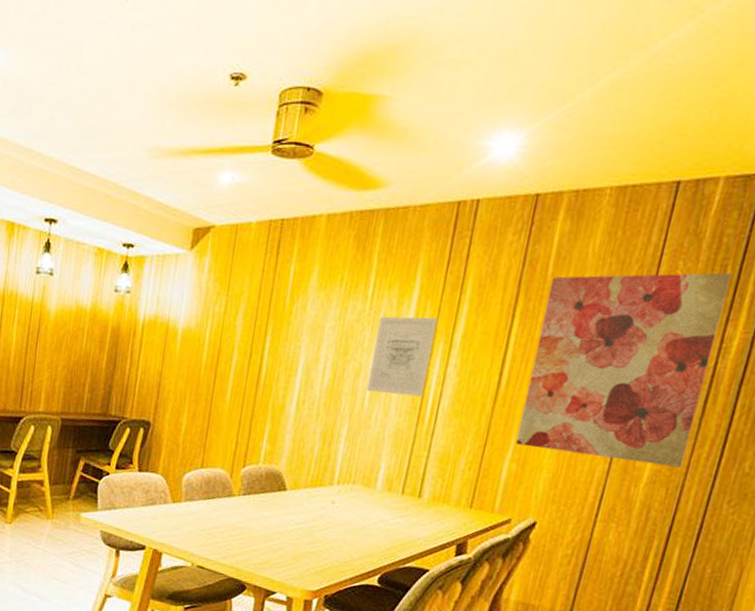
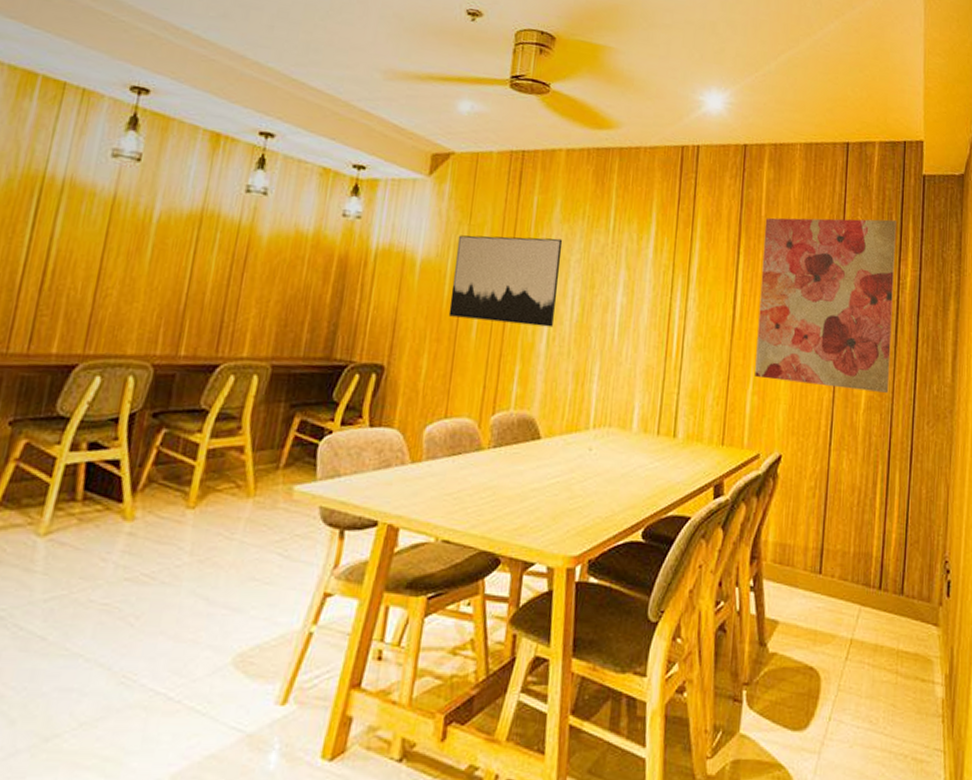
wall art: none [206,305,318,392] -> present [448,235,563,328]
wall art: present [367,316,438,397] -> none [615,250,675,331]

